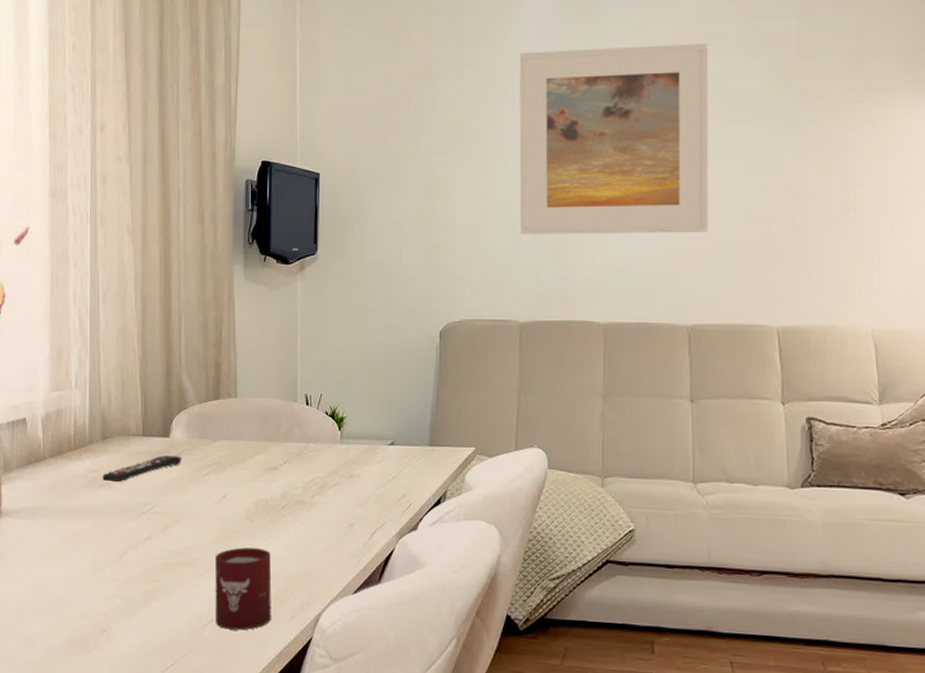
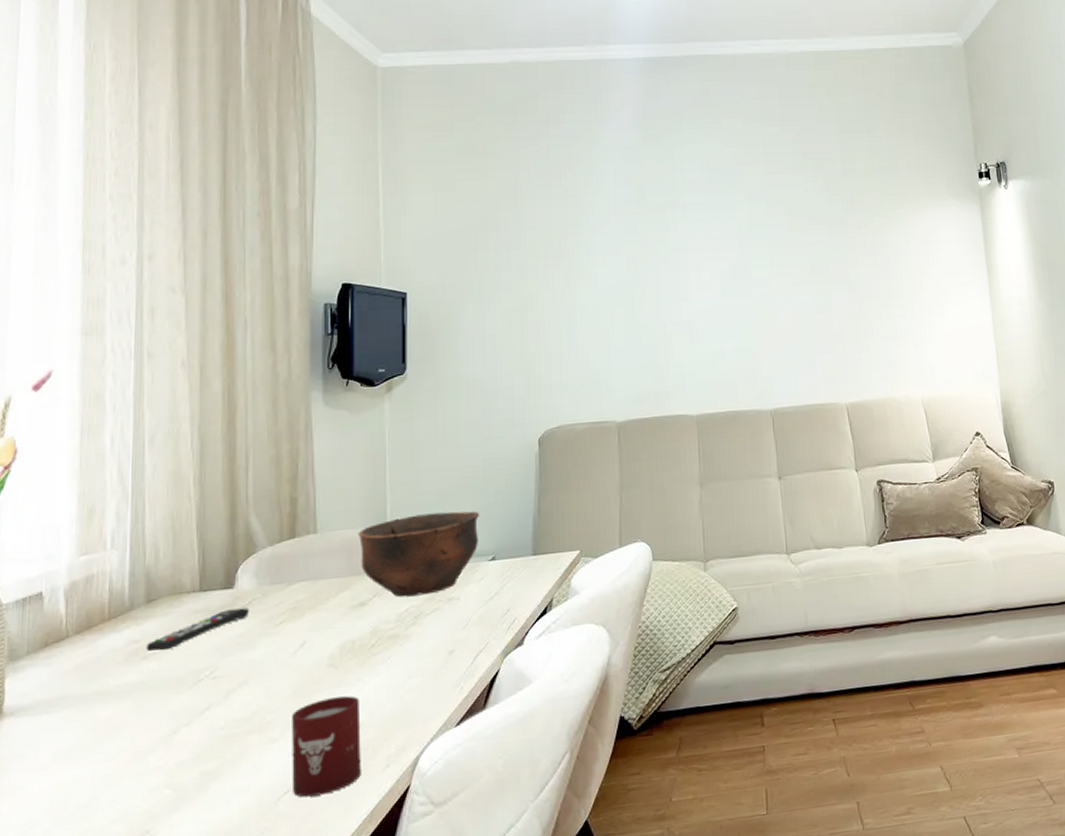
bowl: none [272,392,380,469] -> present [358,511,479,598]
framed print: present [519,42,709,234] -> none [603,163,781,339]

